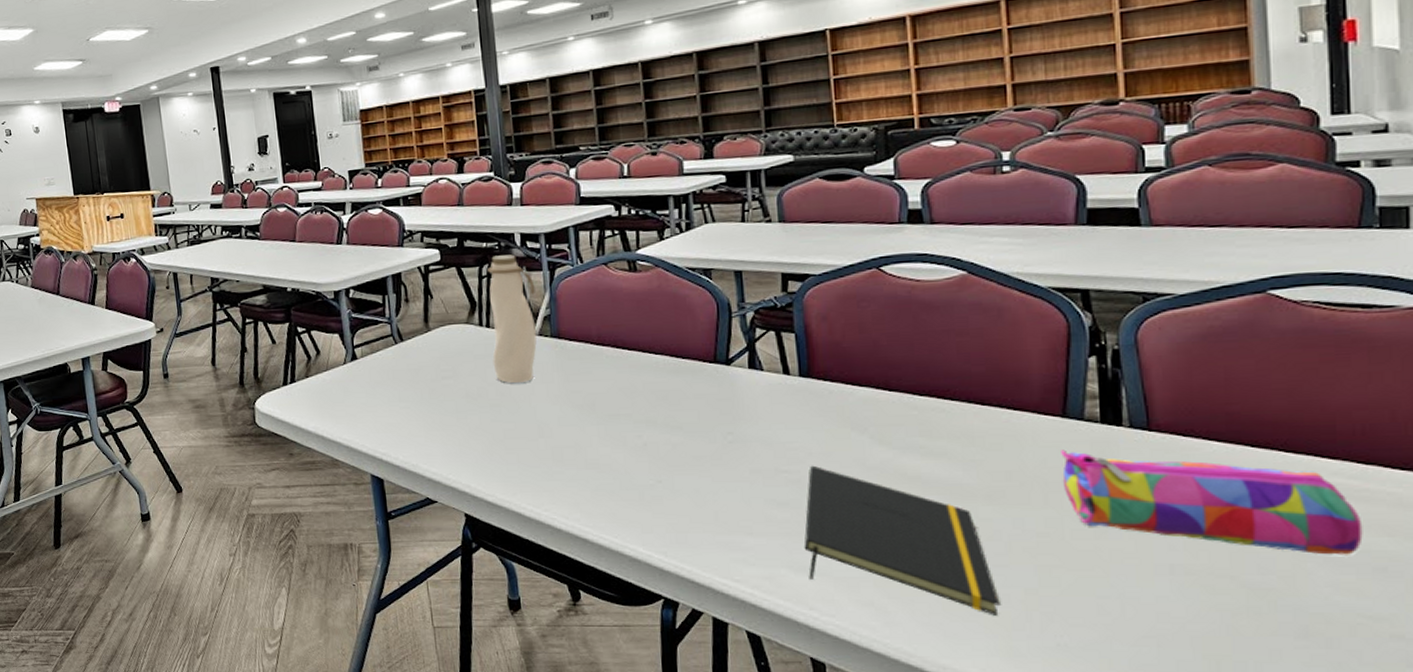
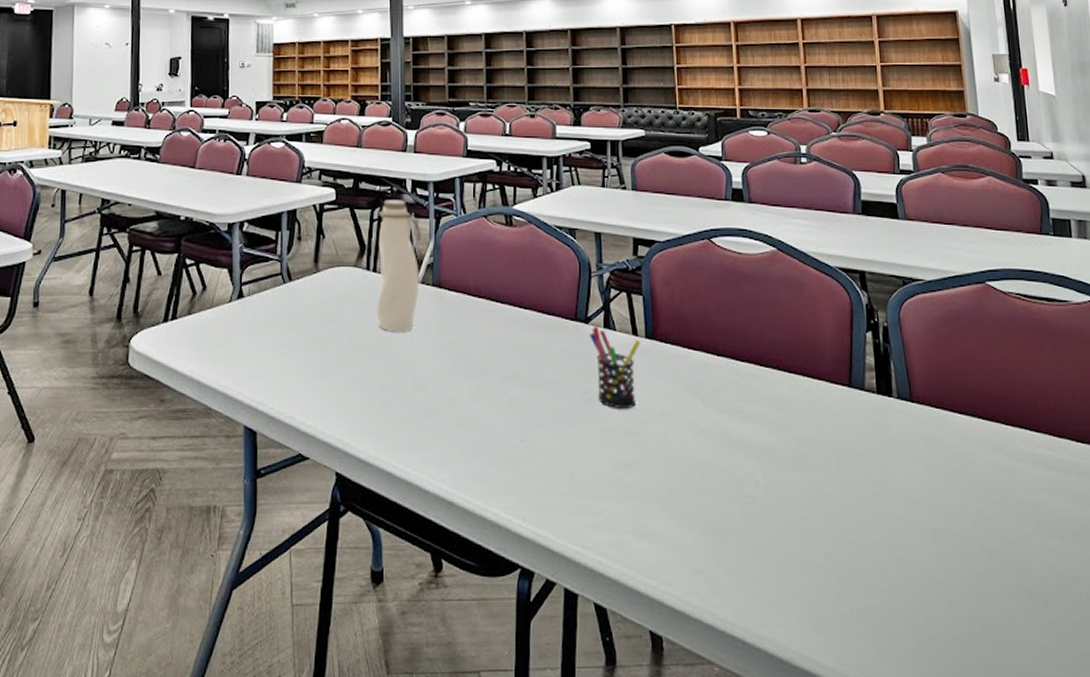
pen holder: none [731,366,793,448] -> present [589,325,640,408]
notepad: present [804,465,1000,615] -> none [646,427,806,582]
pencil case: present [1061,449,1363,555] -> none [849,417,1062,521]

